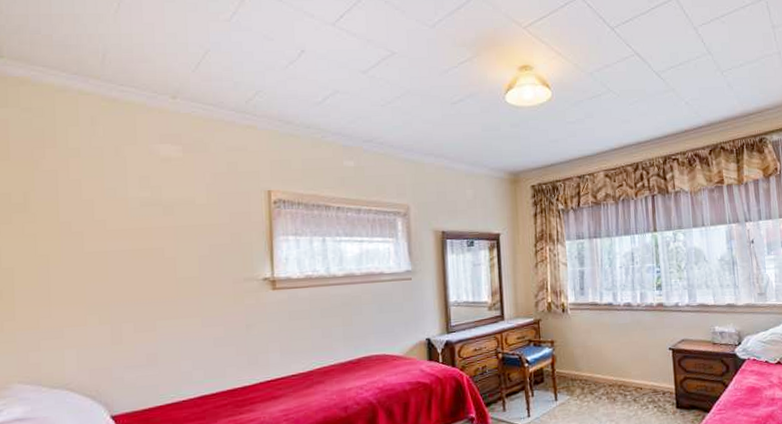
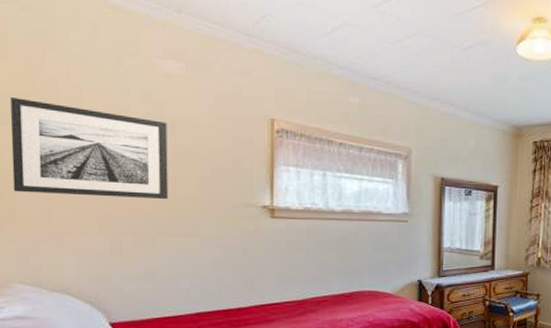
wall art: none [11,196,169,290] -> present [10,97,169,200]

